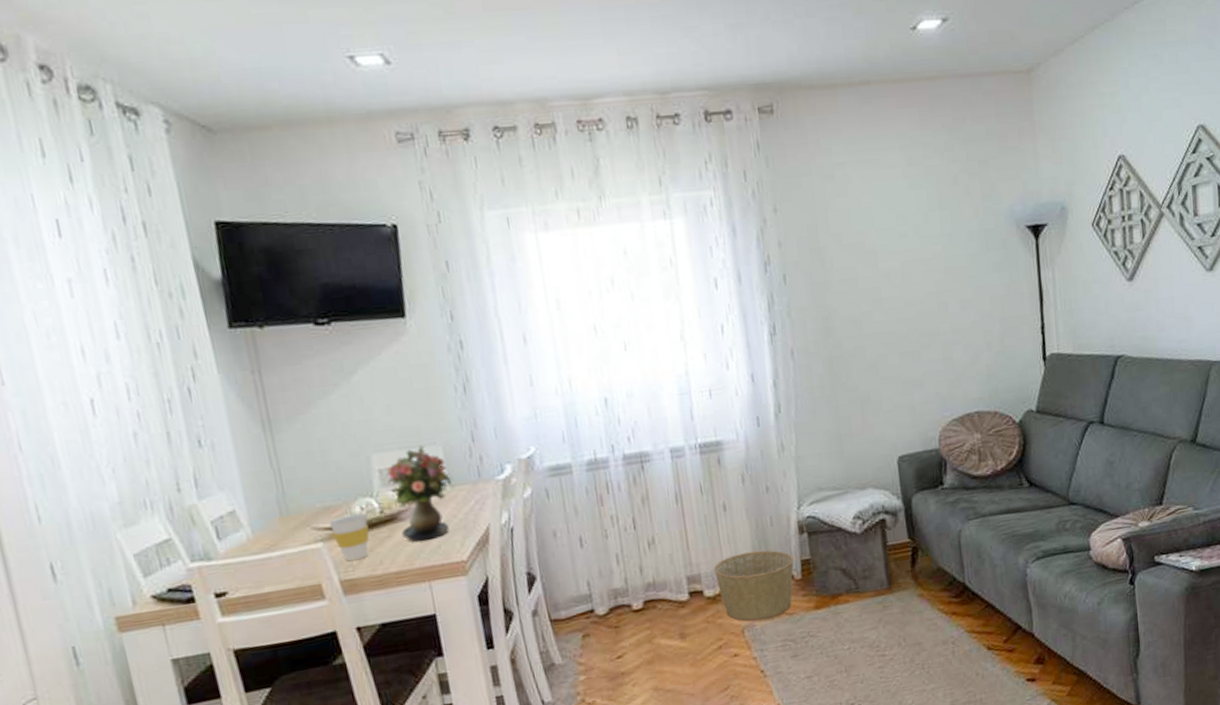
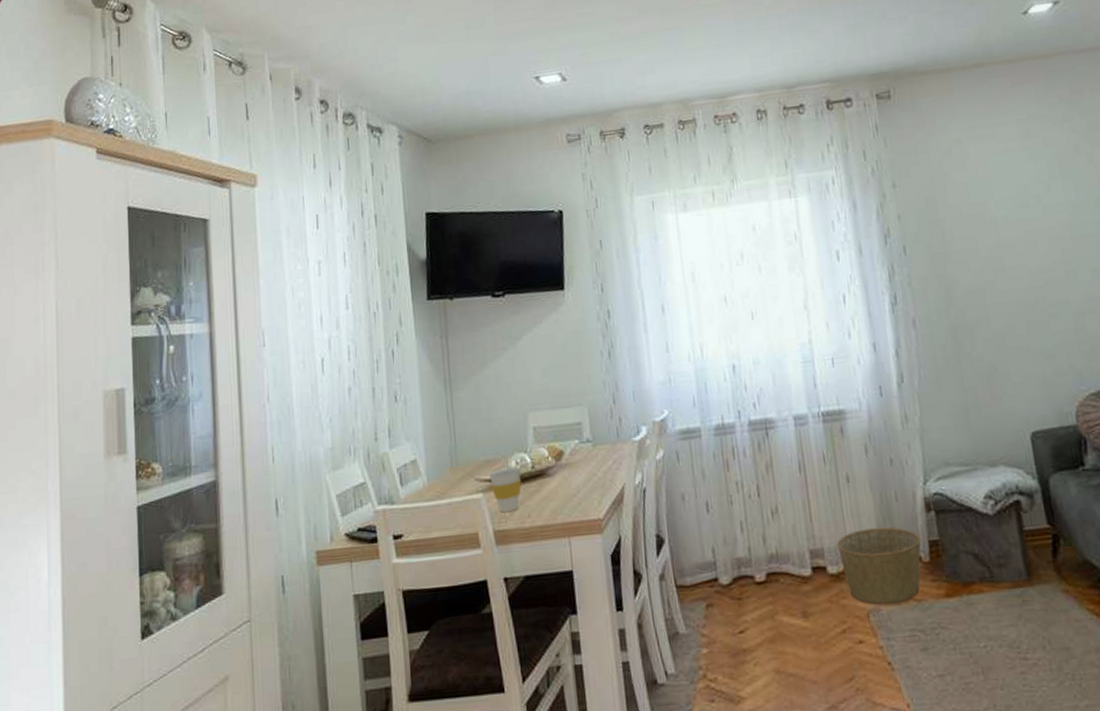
bouquet: present [386,445,453,542] -> none [539,405,595,497]

